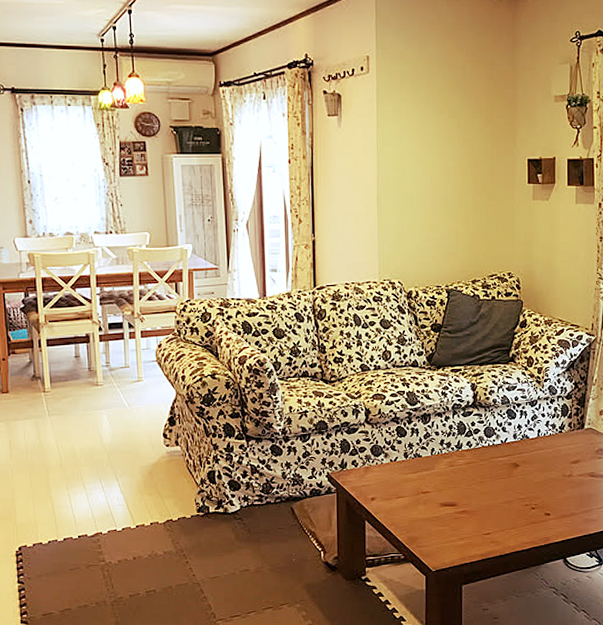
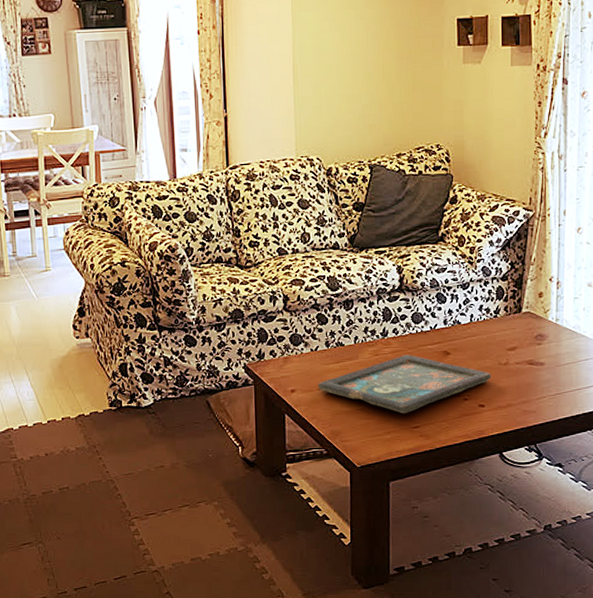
decorative tray: none [396,466,557,521] -> present [318,354,492,413]

